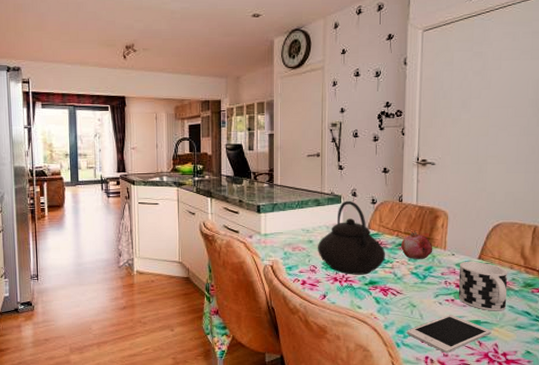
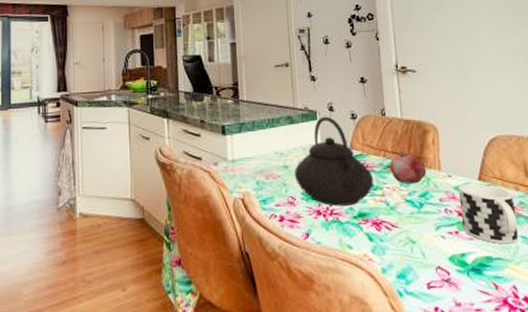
cell phone: present [407,315,492,354] -> none [409,251,507,302]

